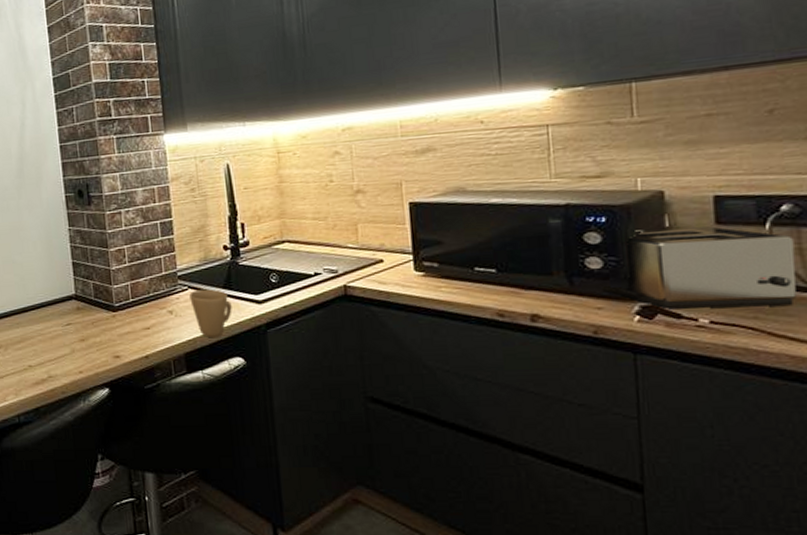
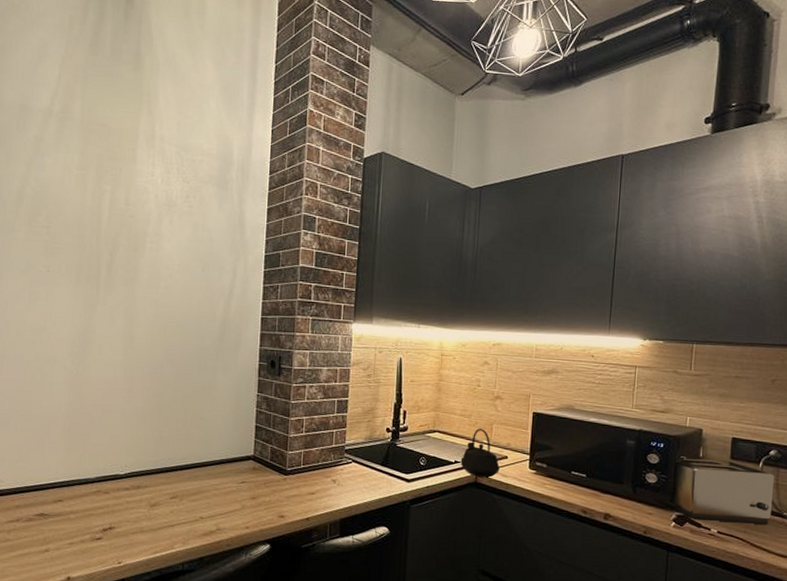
mug: present [189,289,232,338] -> none [352,464,386,508]
kettle: none [322,231,375,288] -> present [460,428,500,478]

